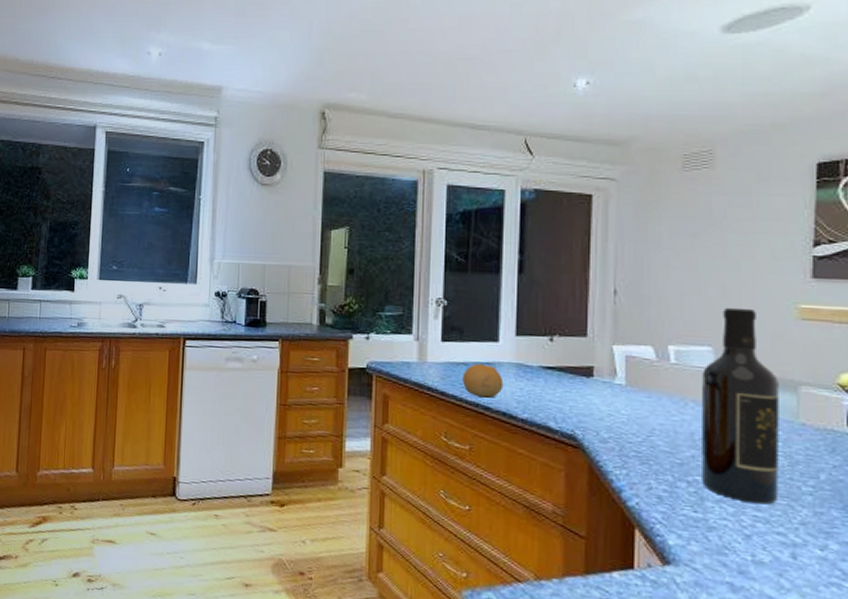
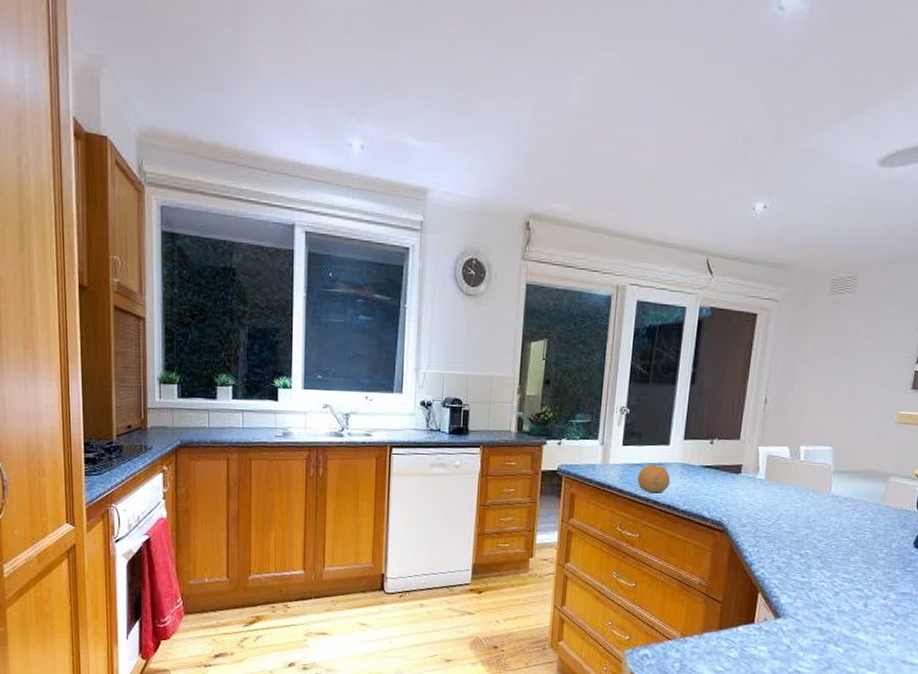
wine bottle: present [702,307,779,505] -> none [810,413,876,569]

